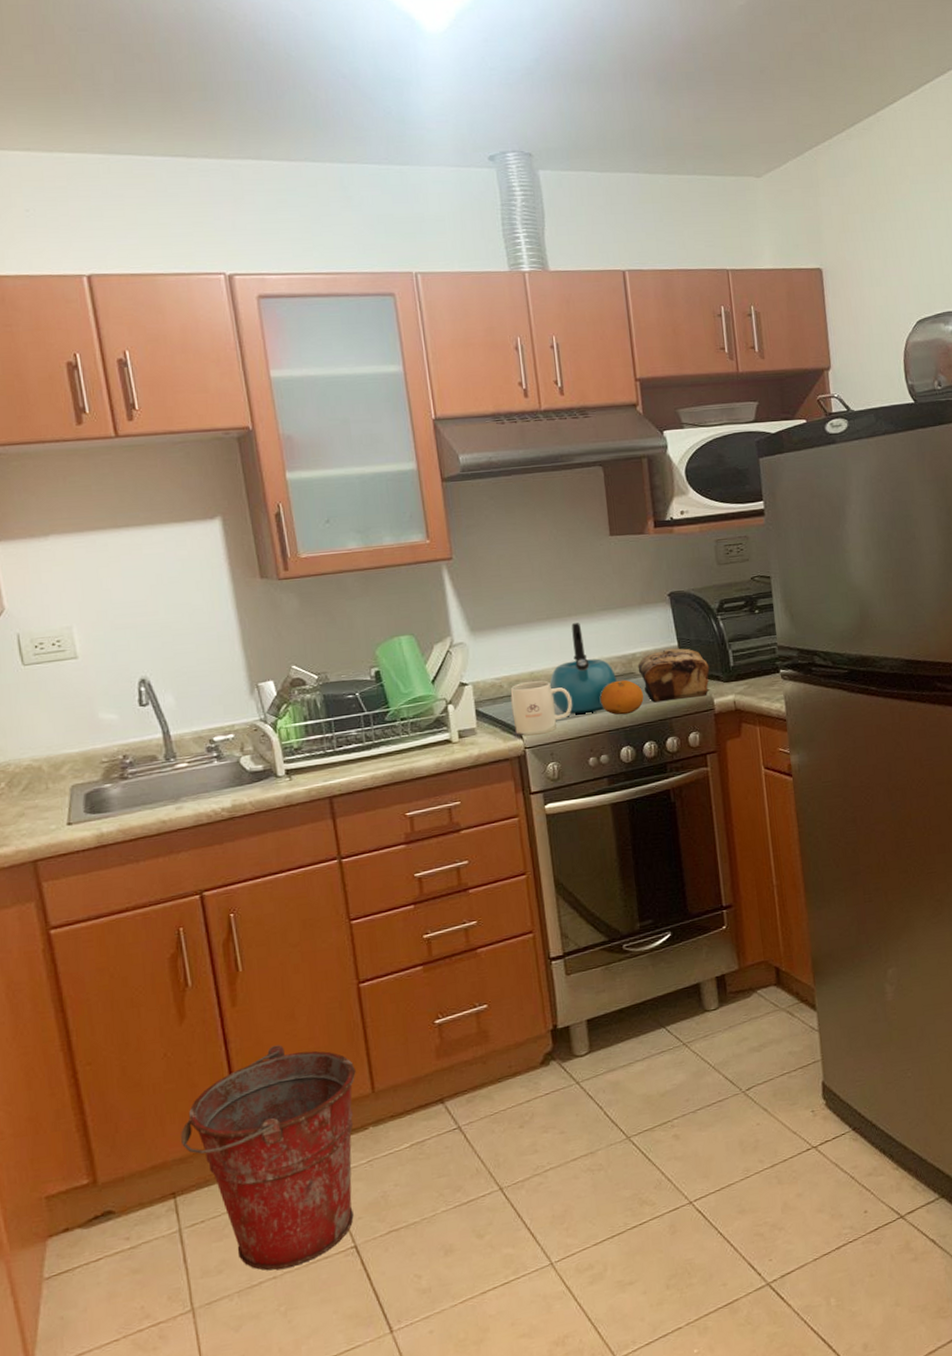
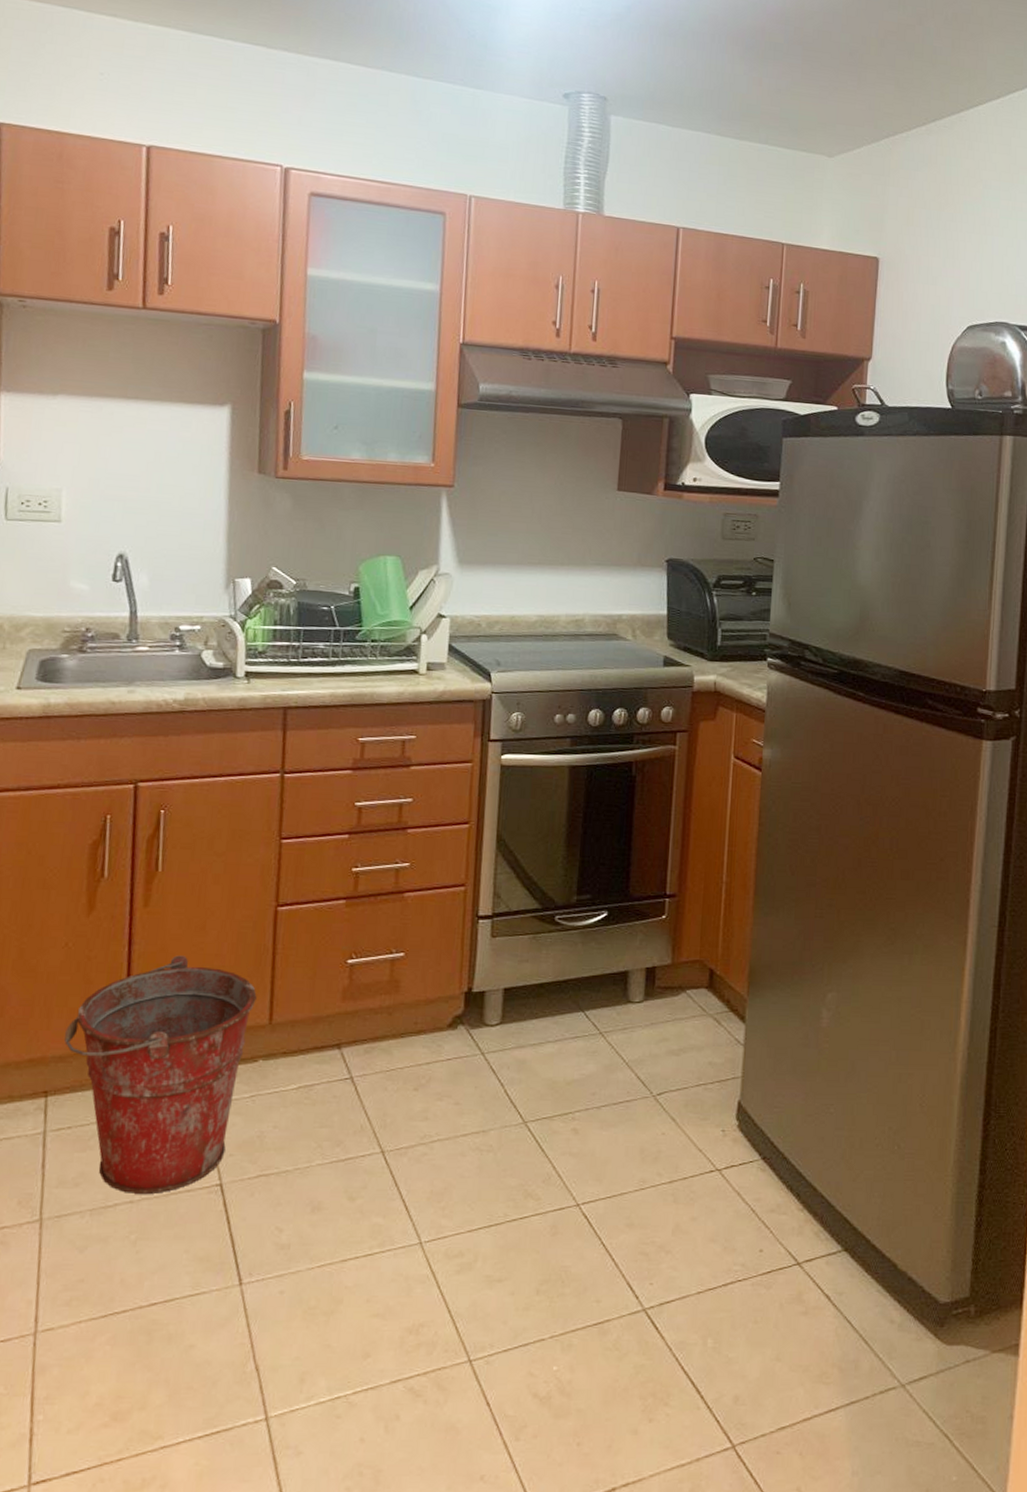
mug: present [510,680,572,737] -> none [485,625,549,682]
kettle: present [549,623,617,714] -> none [528,573,598,668]
fruit: present [600,679,644,716] -> none [578,639,623,677]
bread loaf: present [637,648,710,703] -> none [621,616,696,672]

